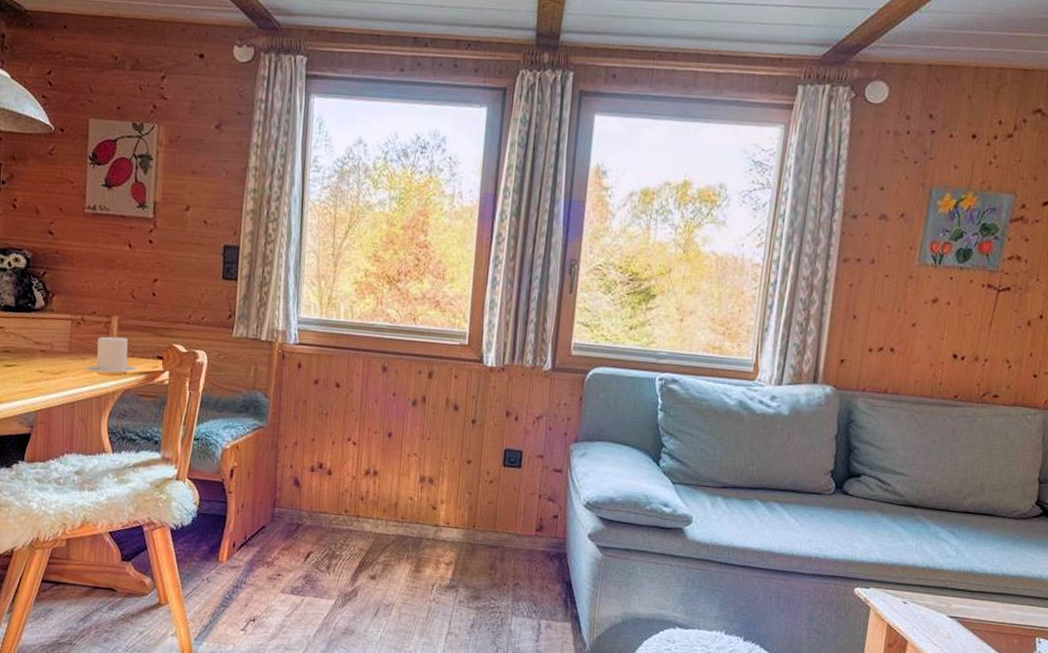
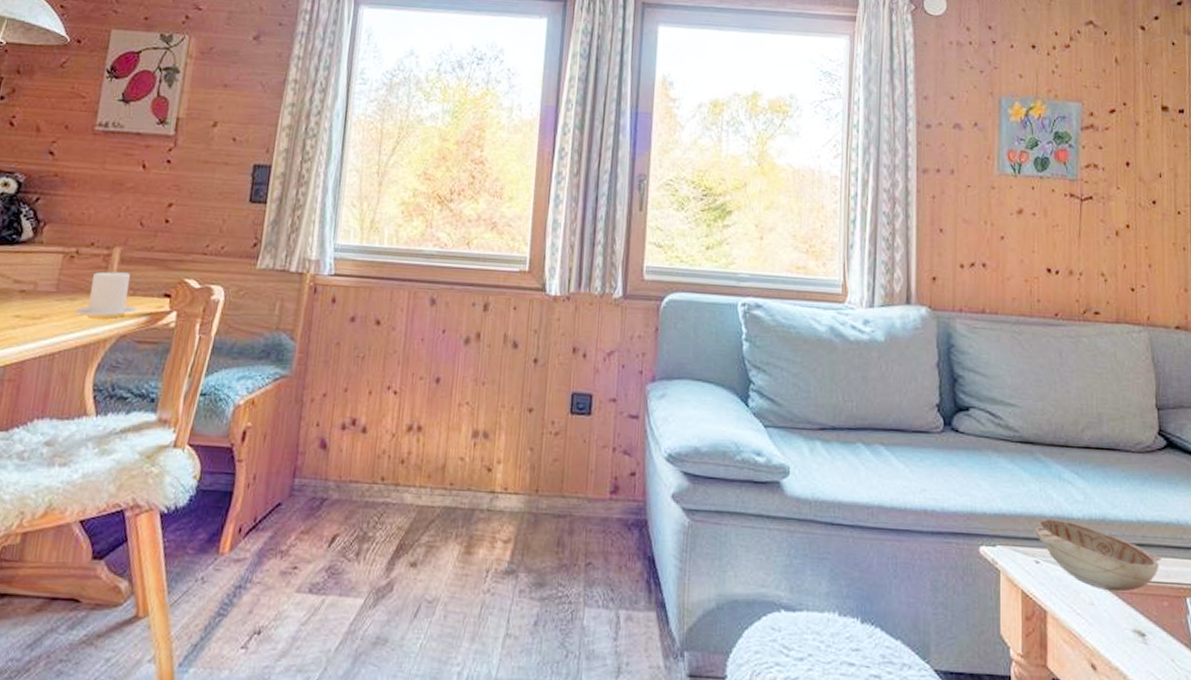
decorative bowl: none [906,568,1020,630] -> present [1035,518,1162,592]

